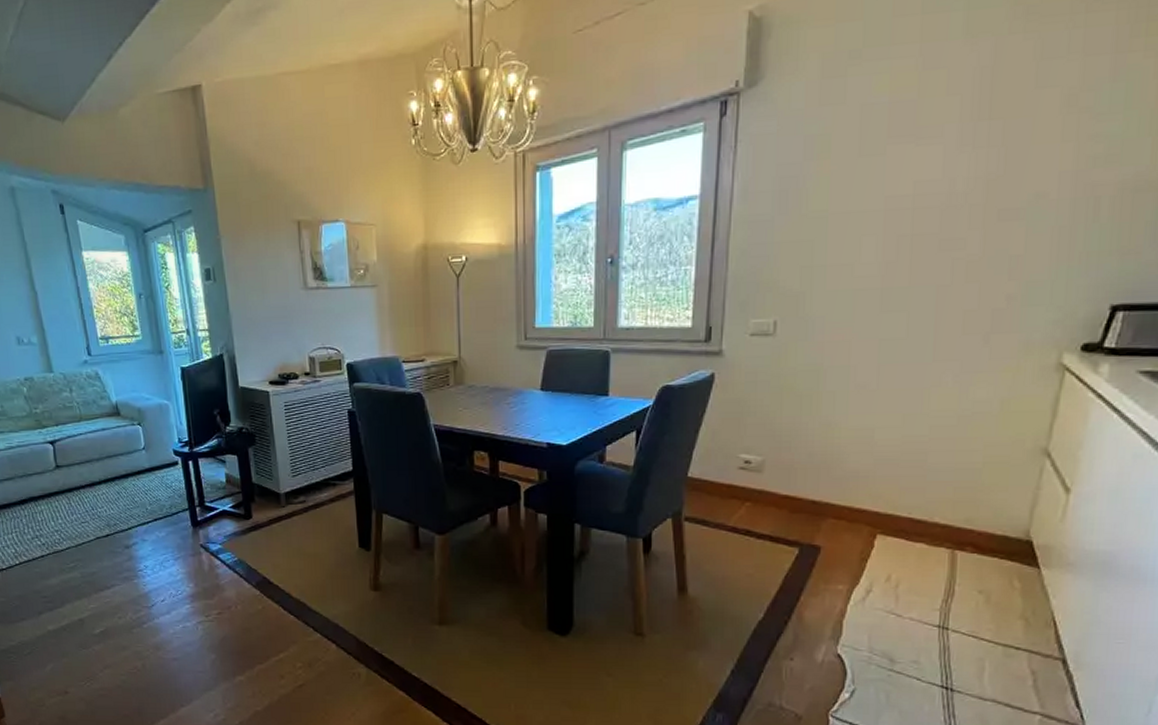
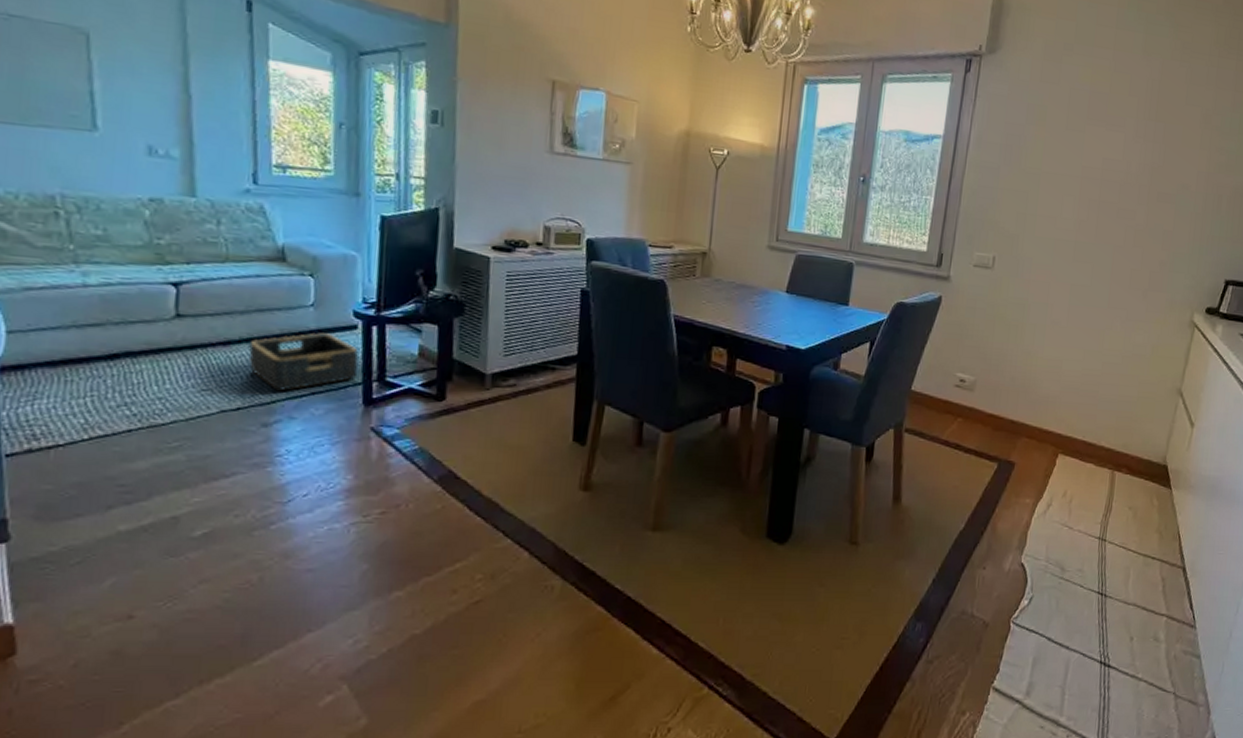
basket: none [106,470,185,519] -> present [249,333,359,391]

